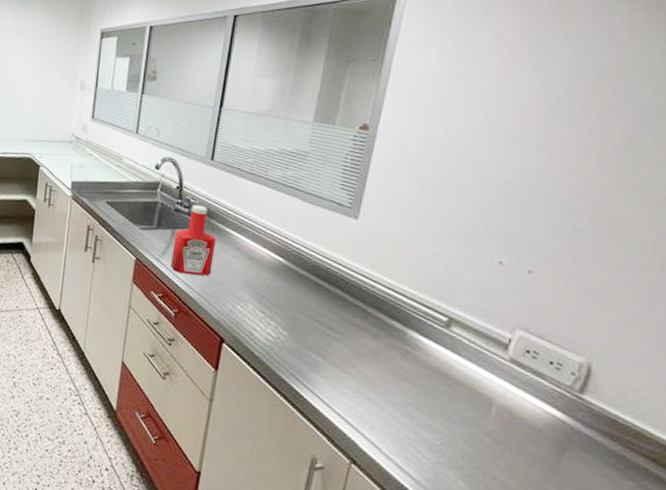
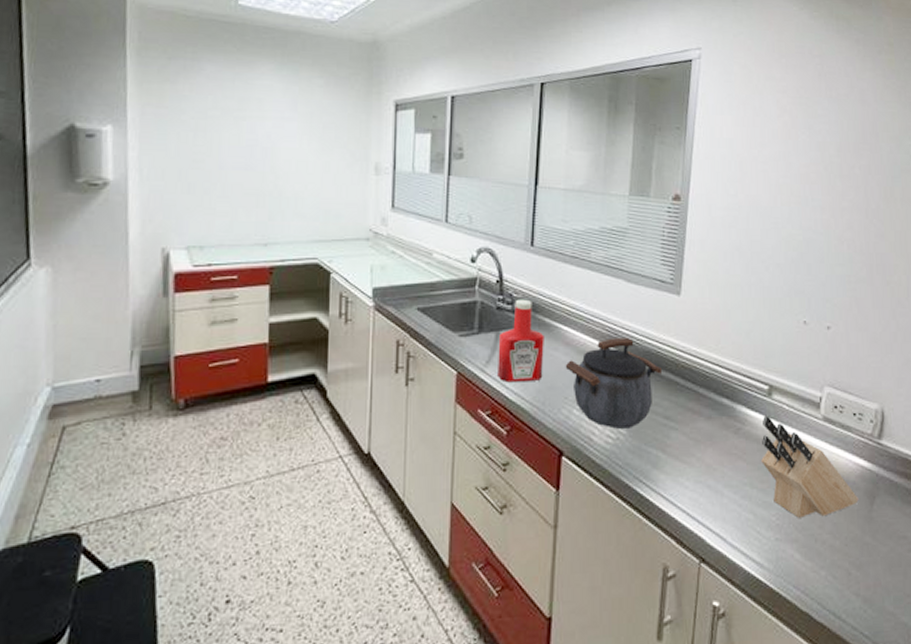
kettle: none [233,249,331,331] -> present [565,338,663,429]
knife block: none [430,344,545,455] -> present [761,414,859,518]

